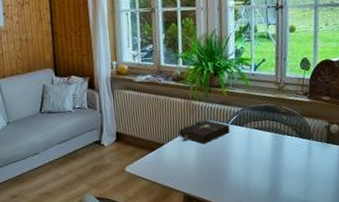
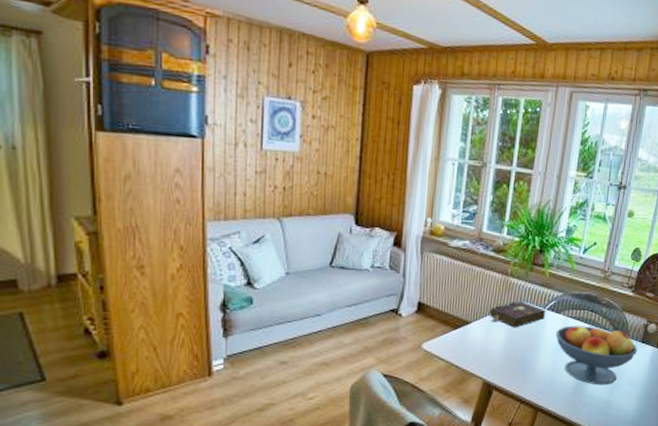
fruit bowl: none [242,133,325,188] -> present [555,325,638,385]

